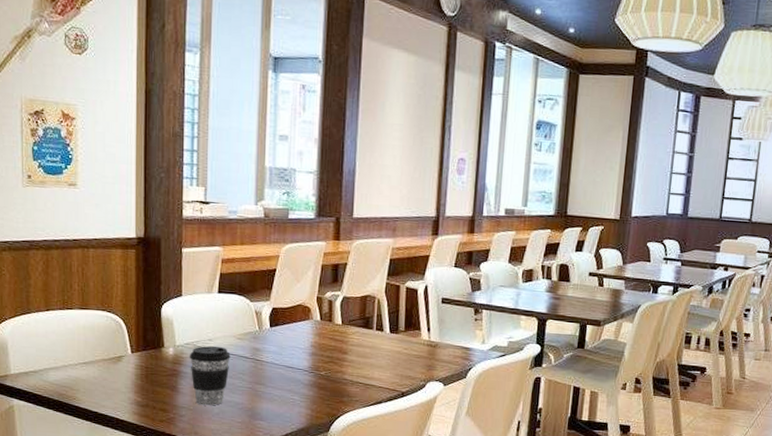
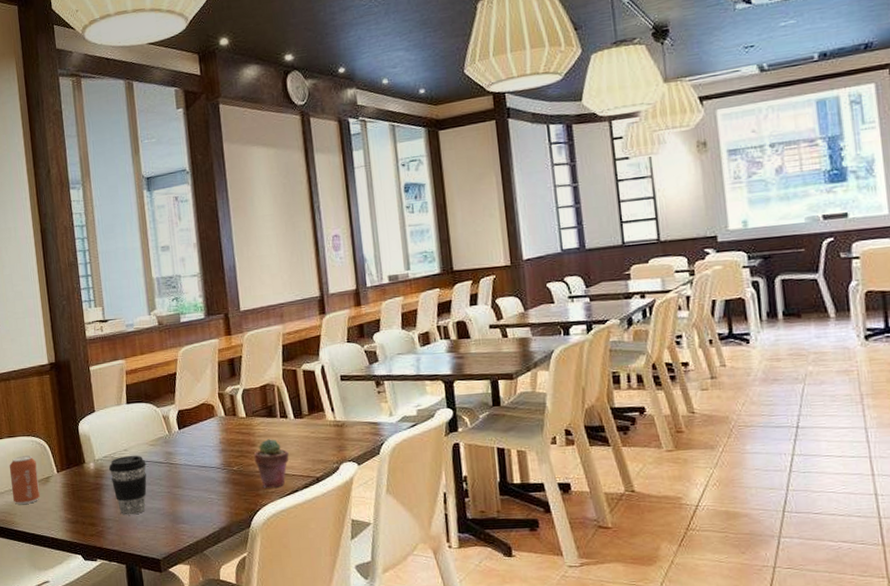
can: none [77,330,109,381] -> present [9,455,40,504]
potted succulent: none [343,349,379,397] -> present [253,439,289,488]

